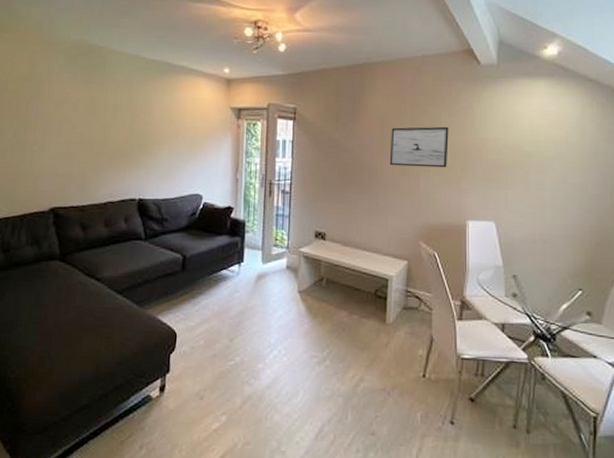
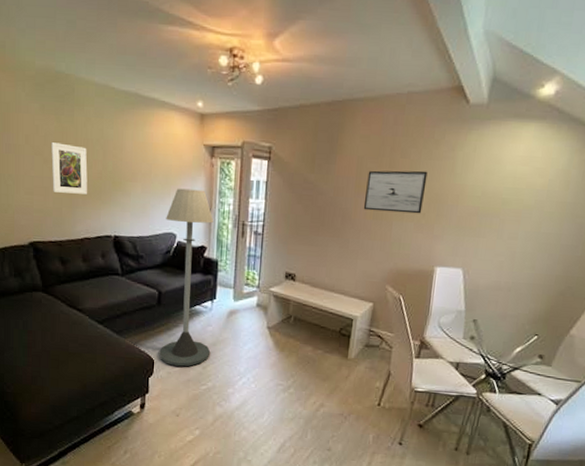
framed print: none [78,109,115,158] -> present [51,142,88,194]
floor lamp: none [182,149,241,340] -> present [159,188,214,367]

